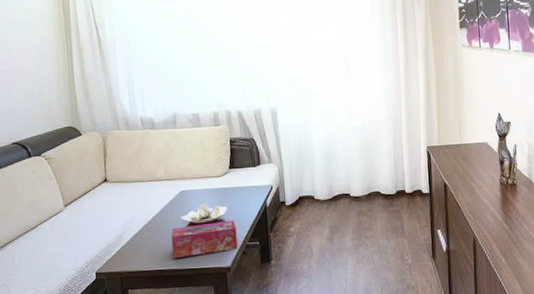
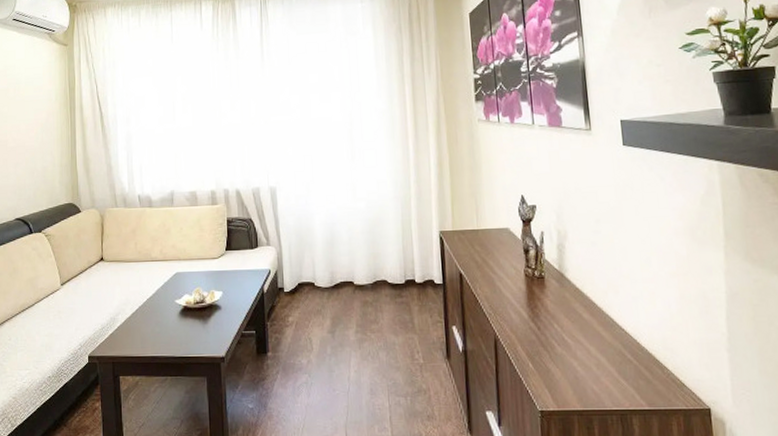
tissue box: present [171,220,238,259] -> none [165,305,233,345]

